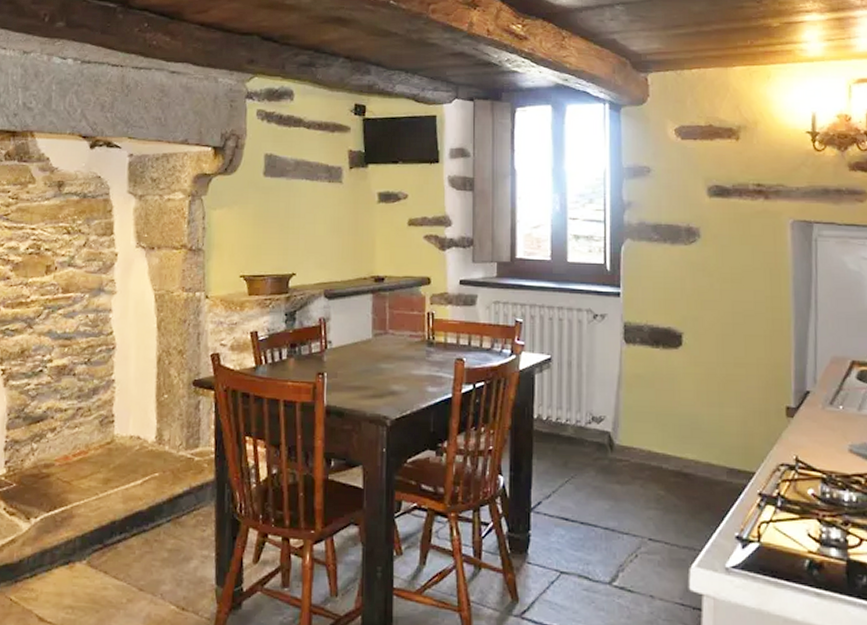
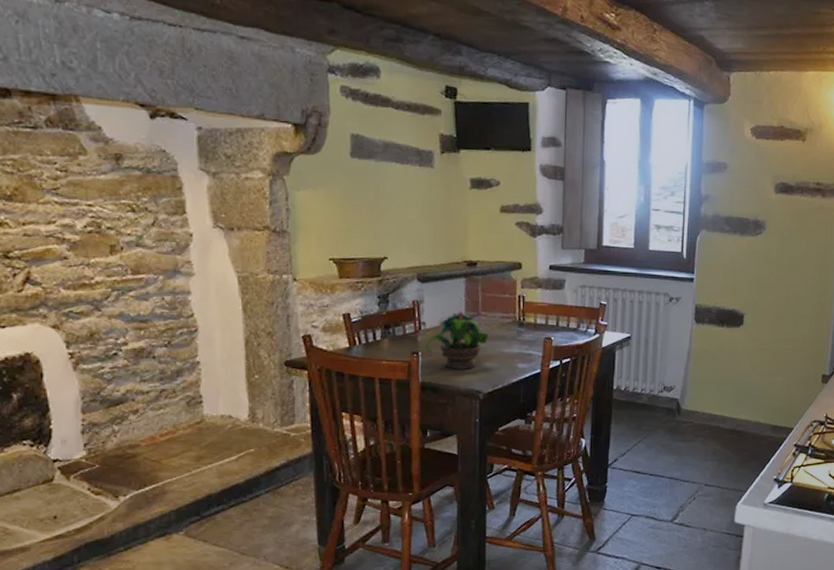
potted flower: none [329,329,405,392] -> present [424,311,497,369]

